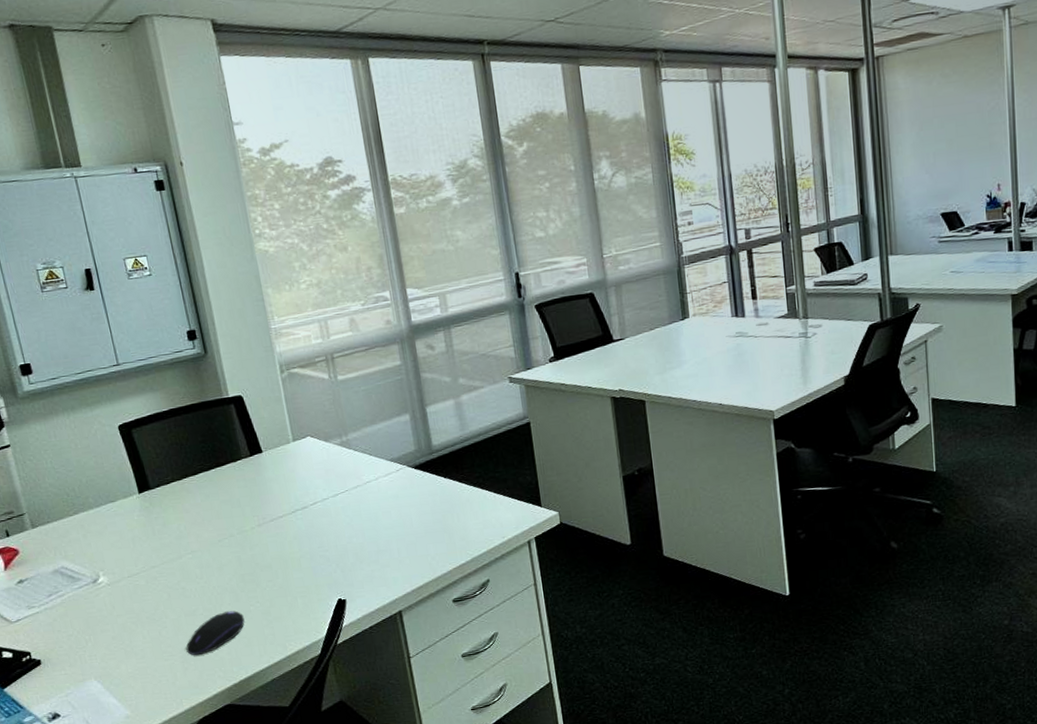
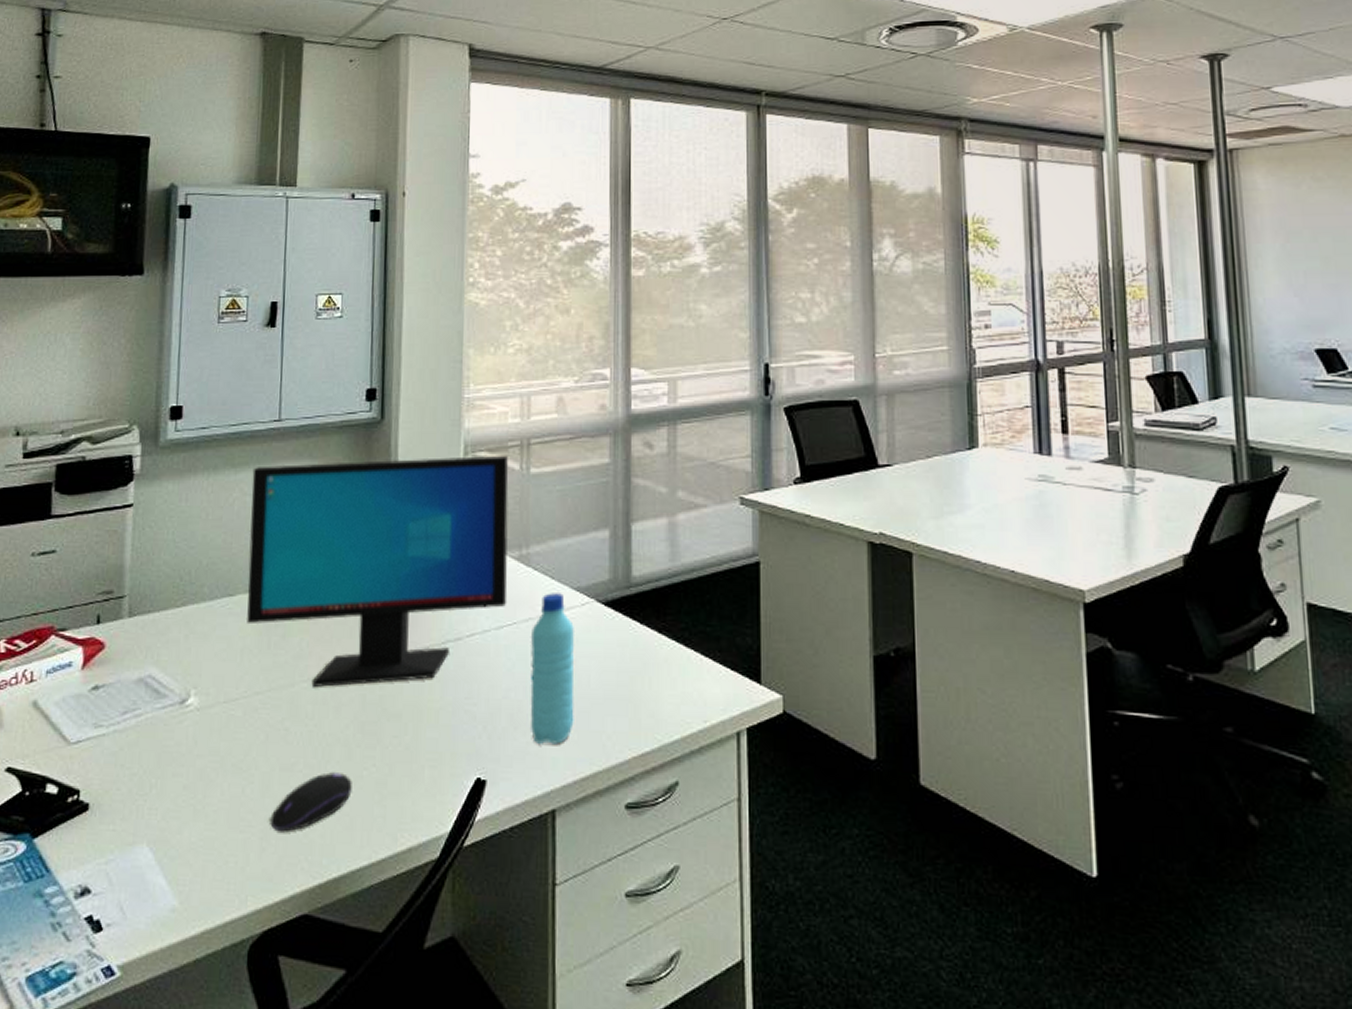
computer monitor: none [105,368,338,556] -> present [246,455,509,687]
water bottle: none [360,464,405,570] -> present [530,593,575,745]

